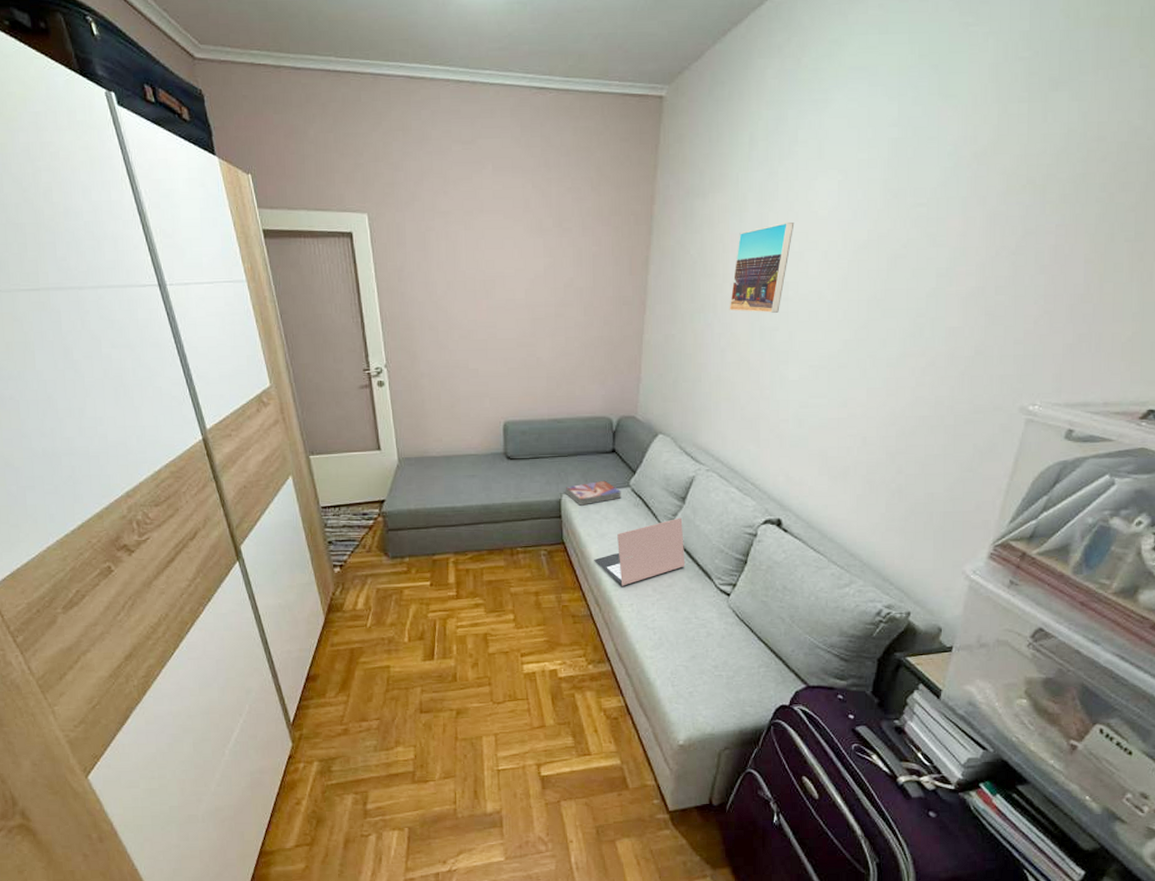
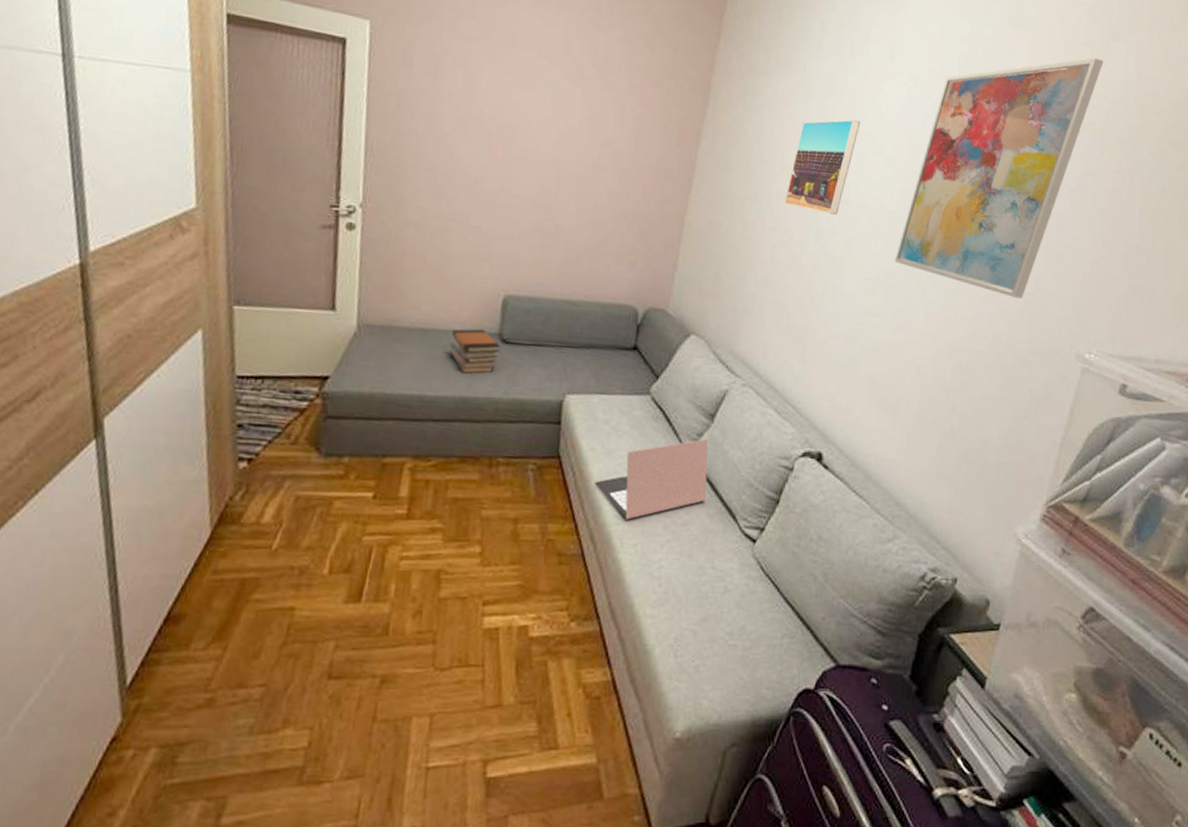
book stack: none [468,450,507,487] -> present [450,328,500,374]
textbook: present [565,480,621,506] -> none [569,382,639,412]
wall art: none [835,113,1043,364] -> present [894,57,1104,299]

